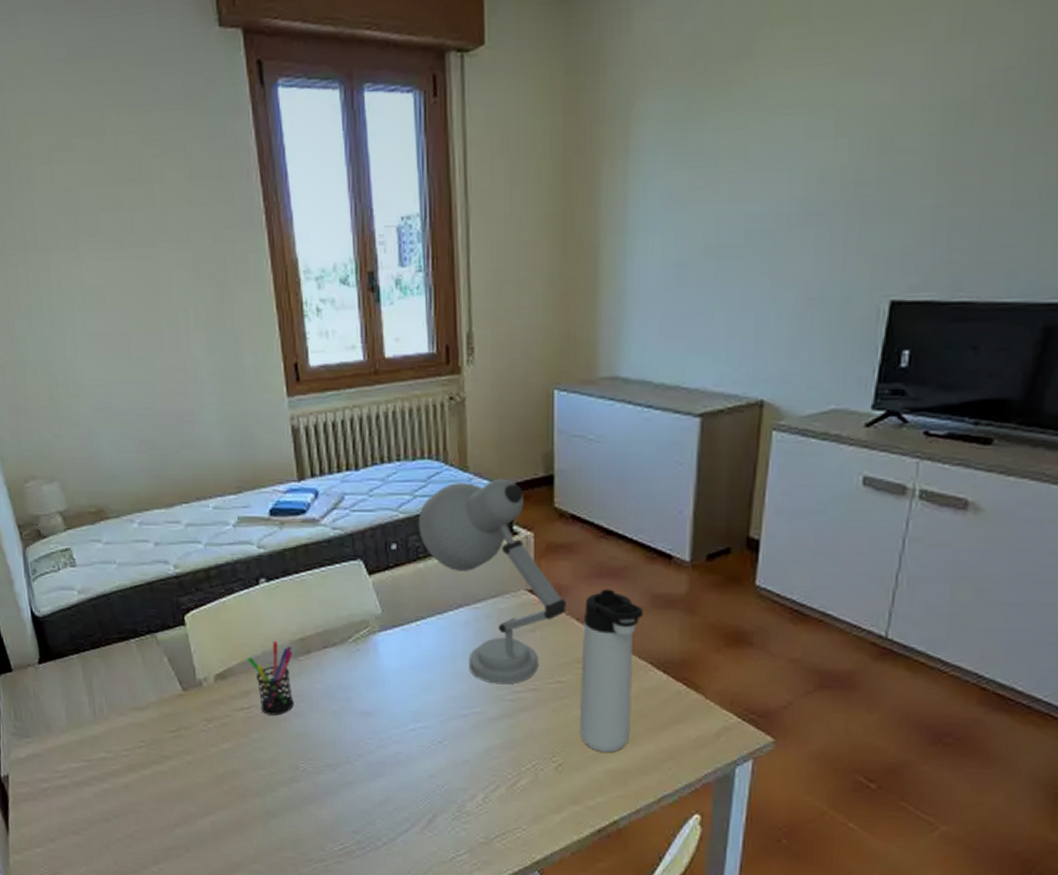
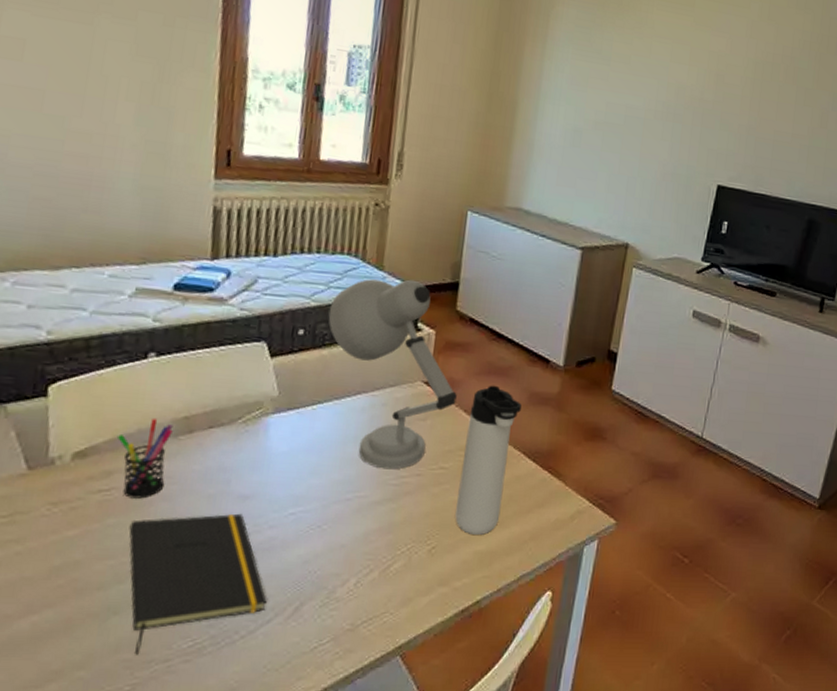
notepad: none [271,729,402,854] -> present [129,513,267,655]

